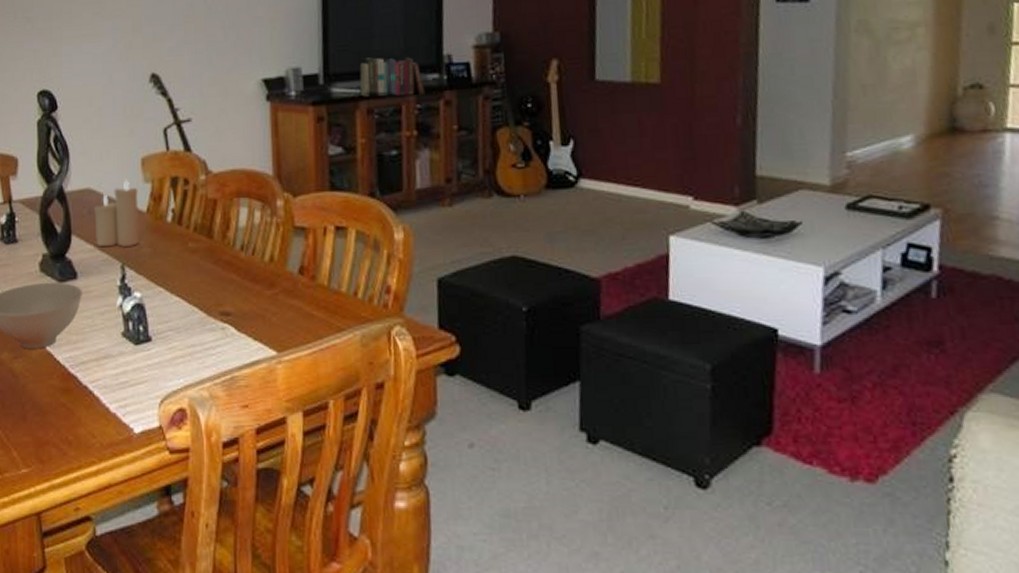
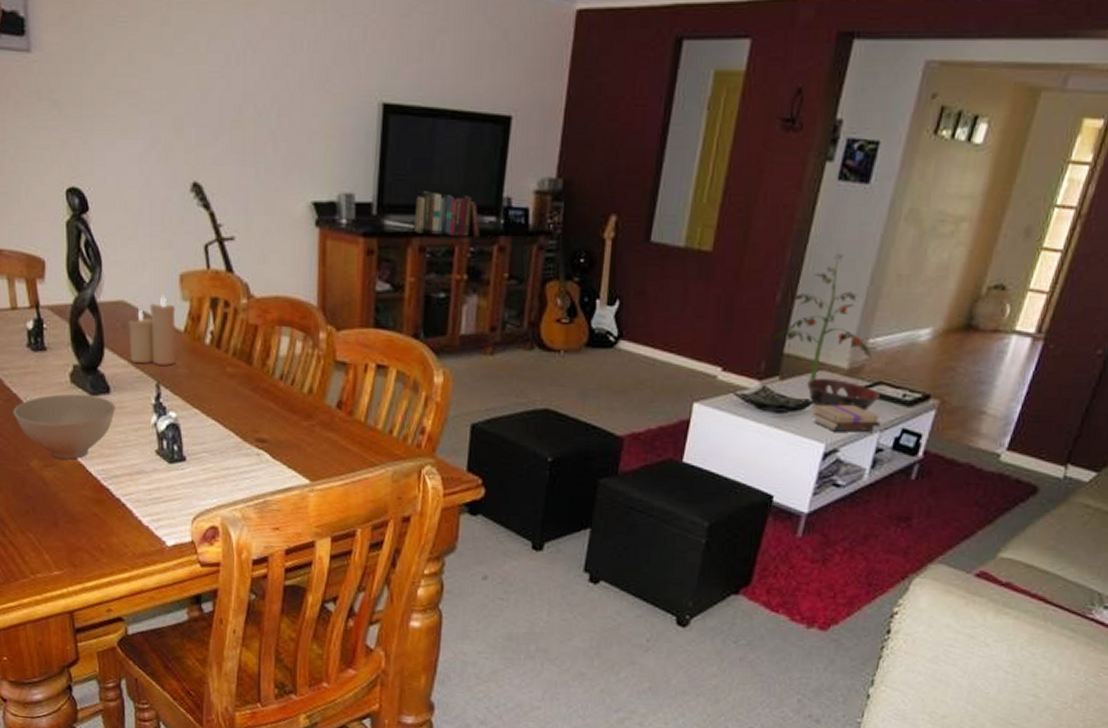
plant: none [740,71,853,202] -> present [771,254,871,382]
decorative bowl: none [789,196,873,229] -> present [807,378,880,411]
books: none [800,222,882,253] -> present [811,404,882,433]

